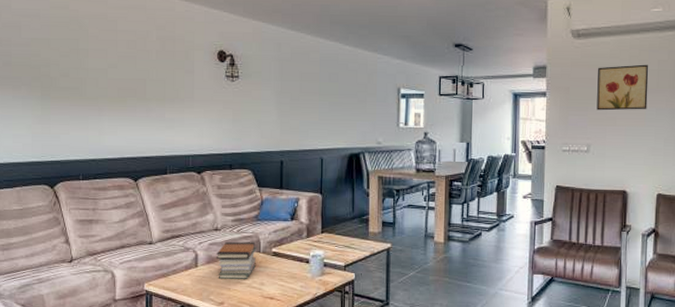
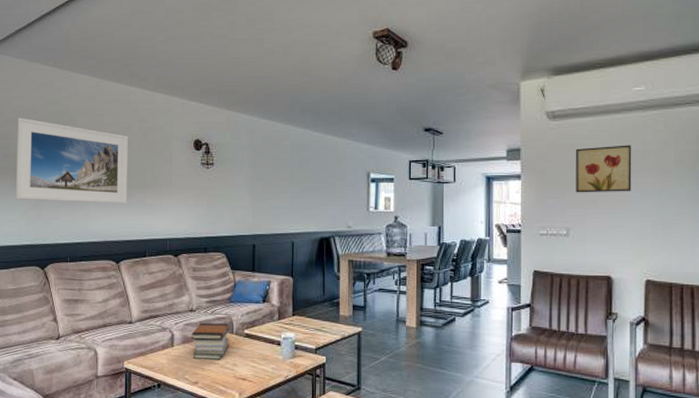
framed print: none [19,22,146,118] -> present [16,117,129,204]

